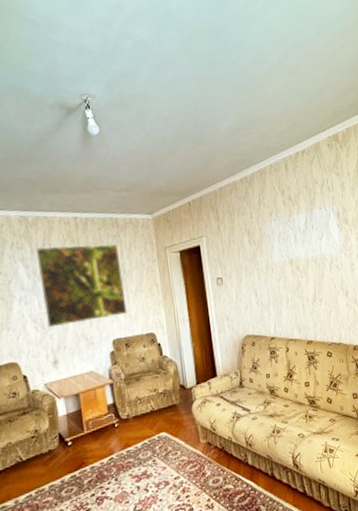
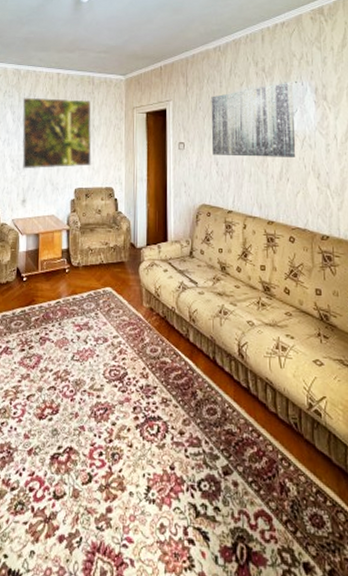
wall art: none [243,208,325,286] -> present [211,82,295,157]

